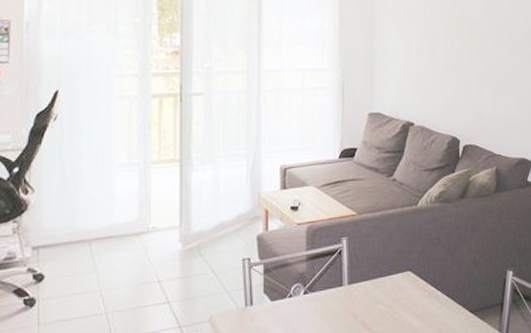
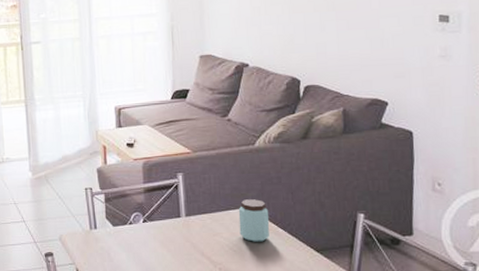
peanut butter: none [400,262,429,308] -> present [238,199,270,242]

